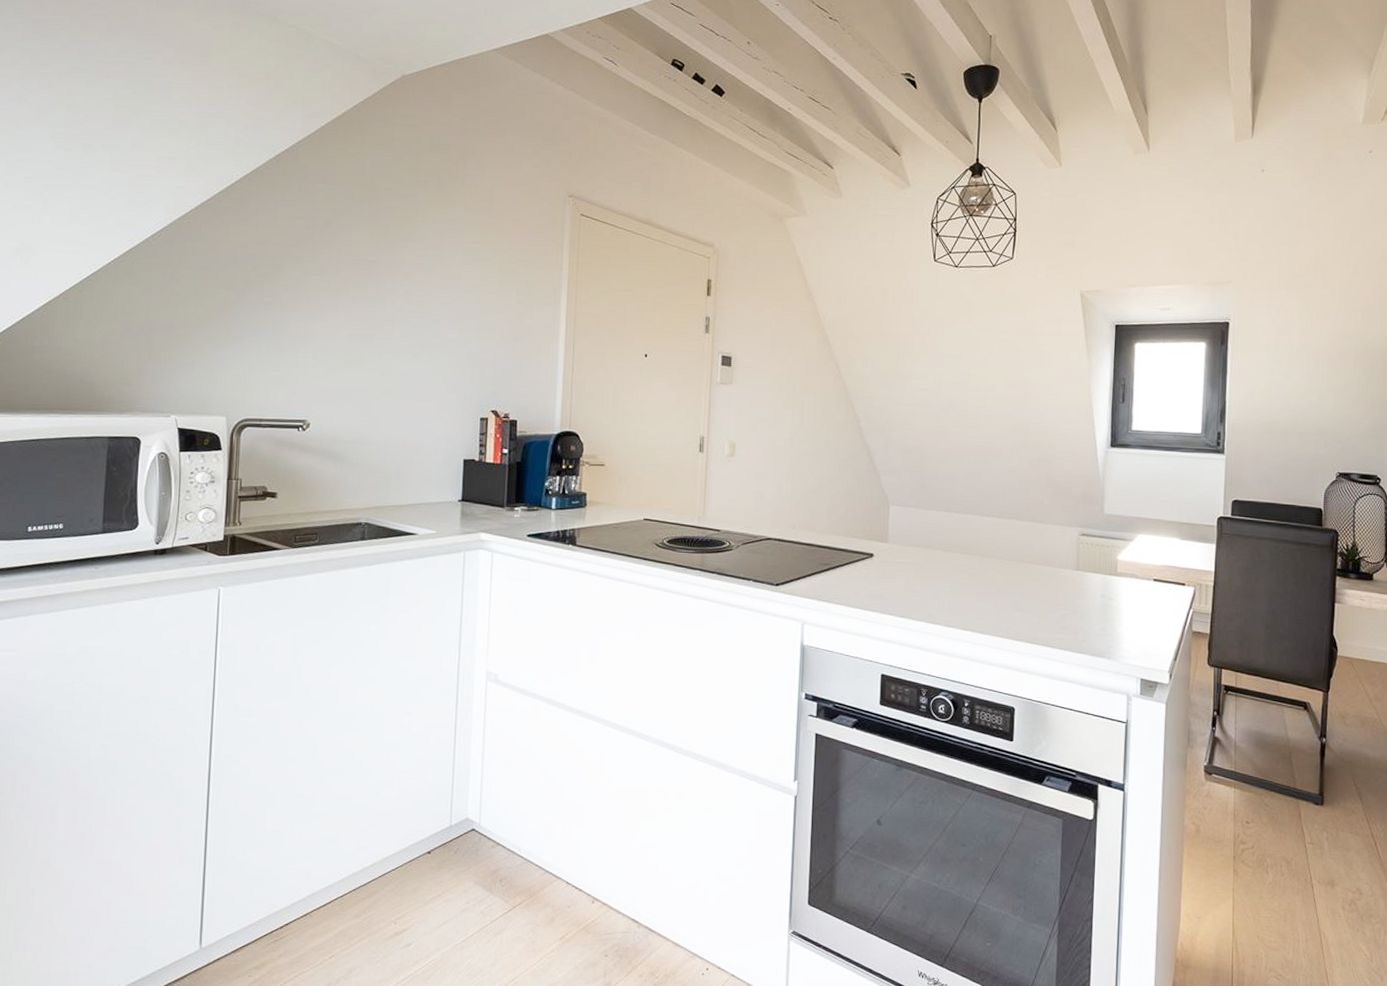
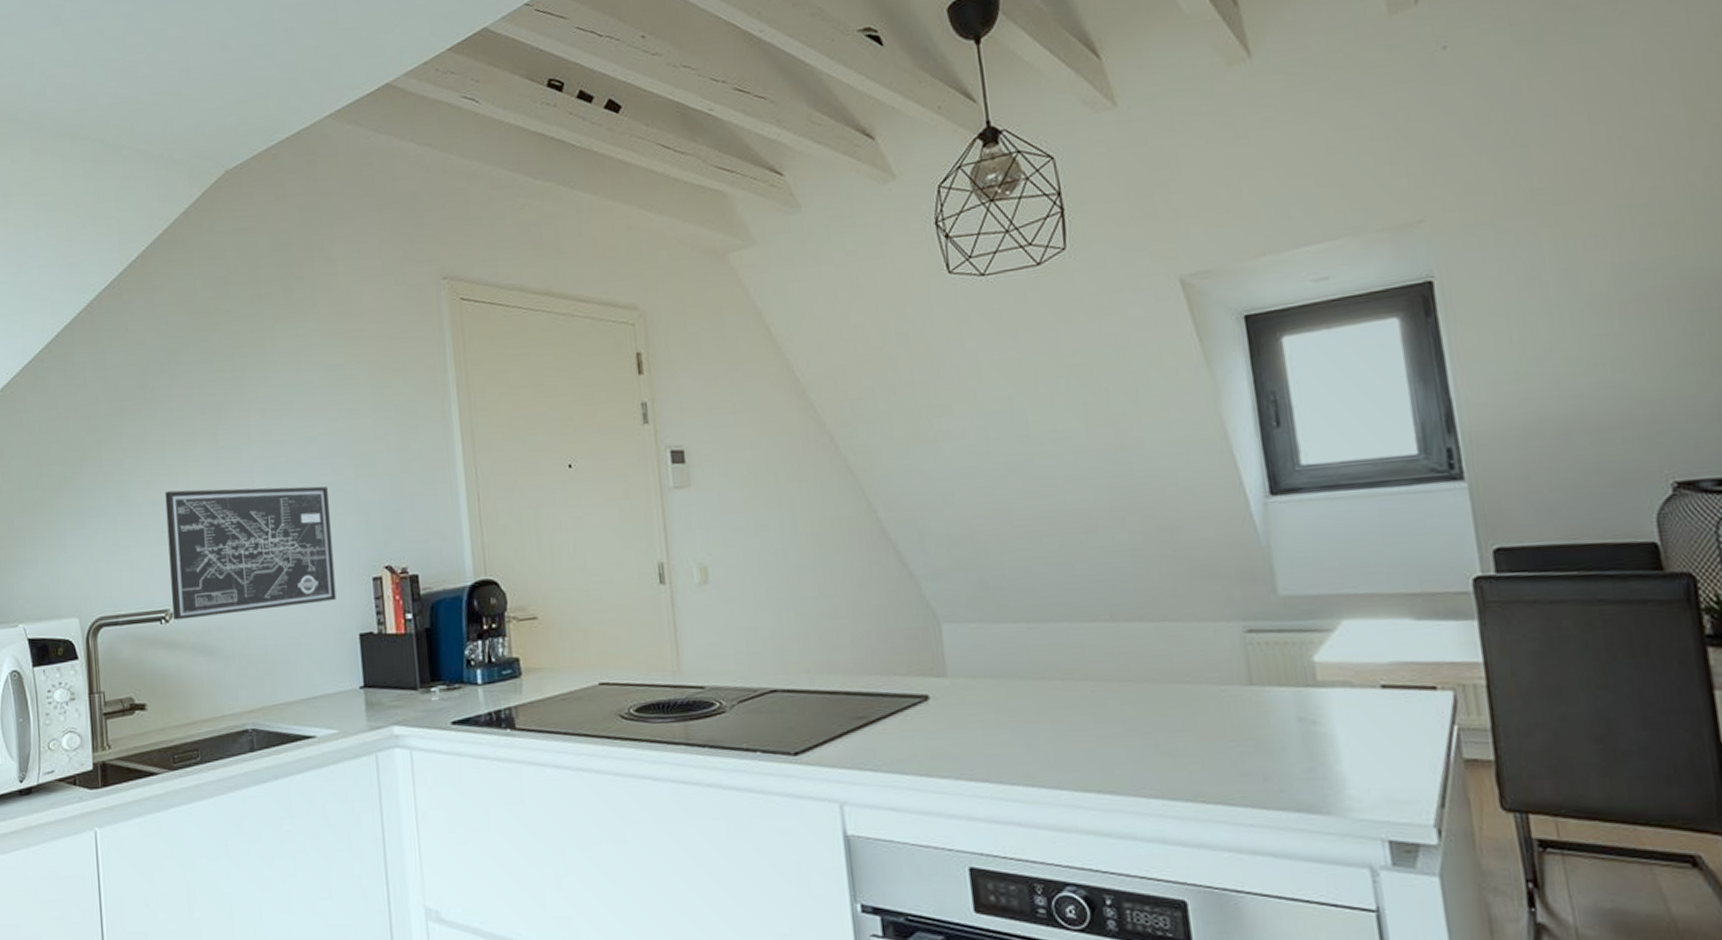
wall art: none [309,326,453,432] -> present [164,486,337,620]

